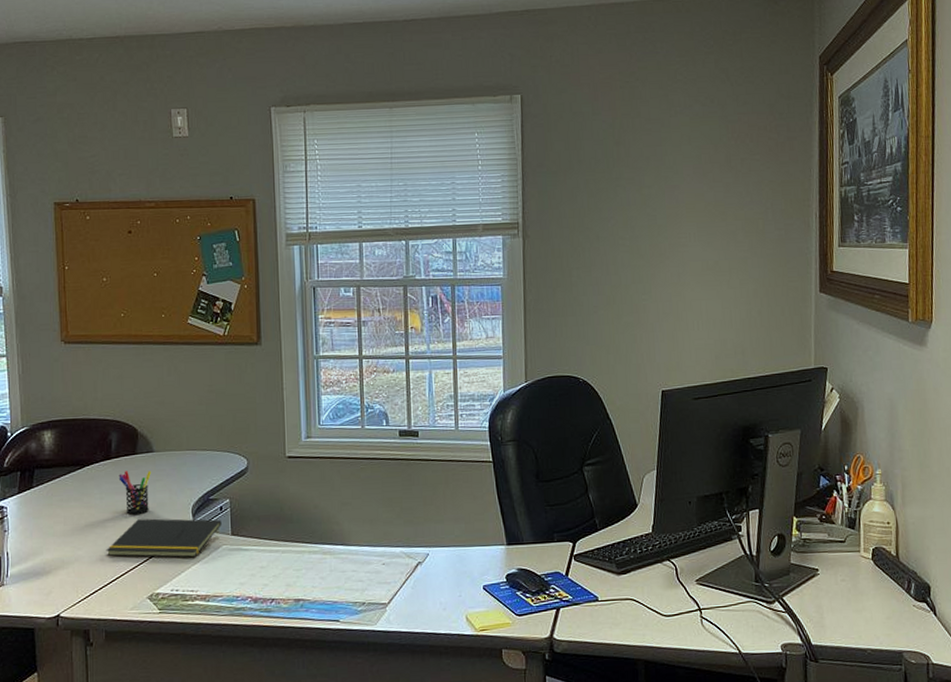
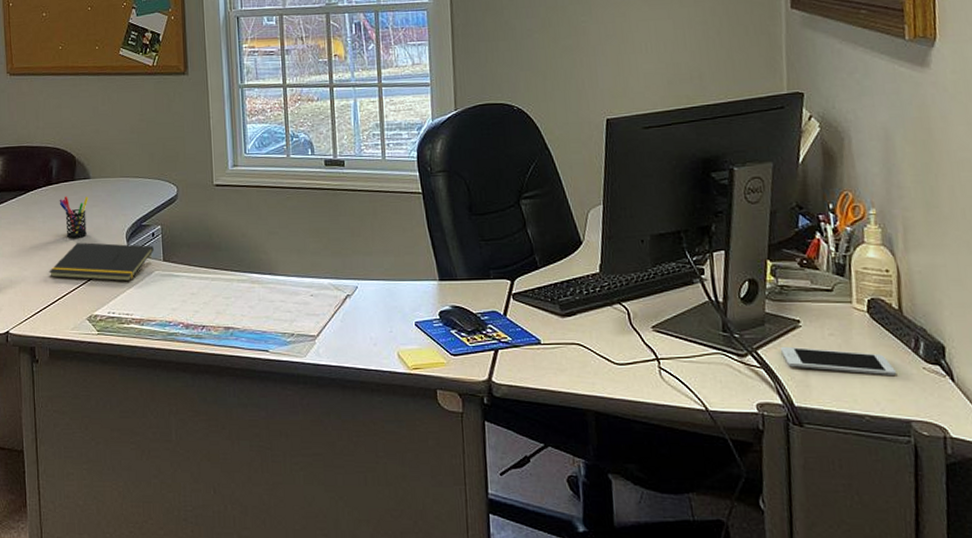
cell phone: none [801,592,892,614] -> present [779,346,896,377]

